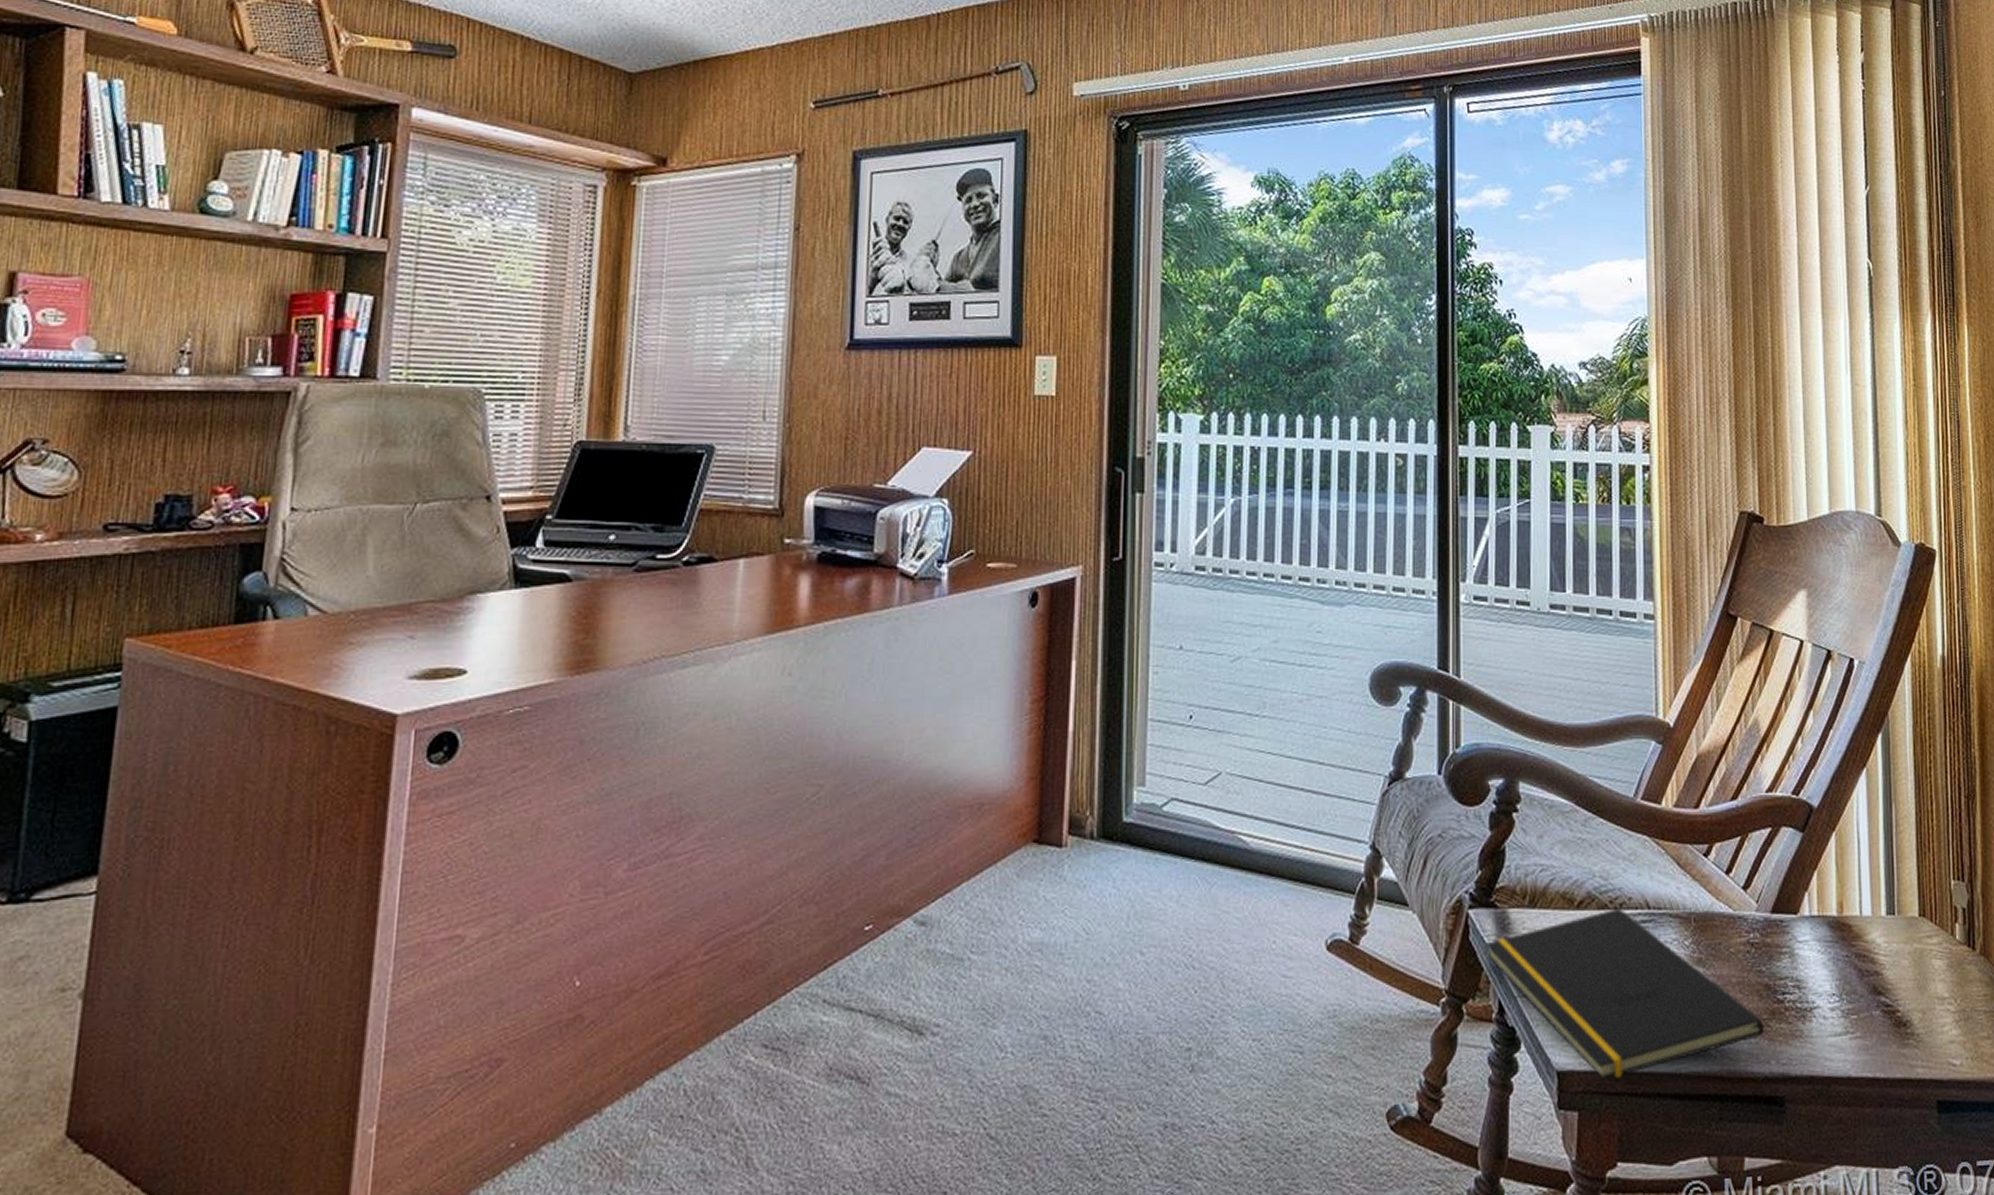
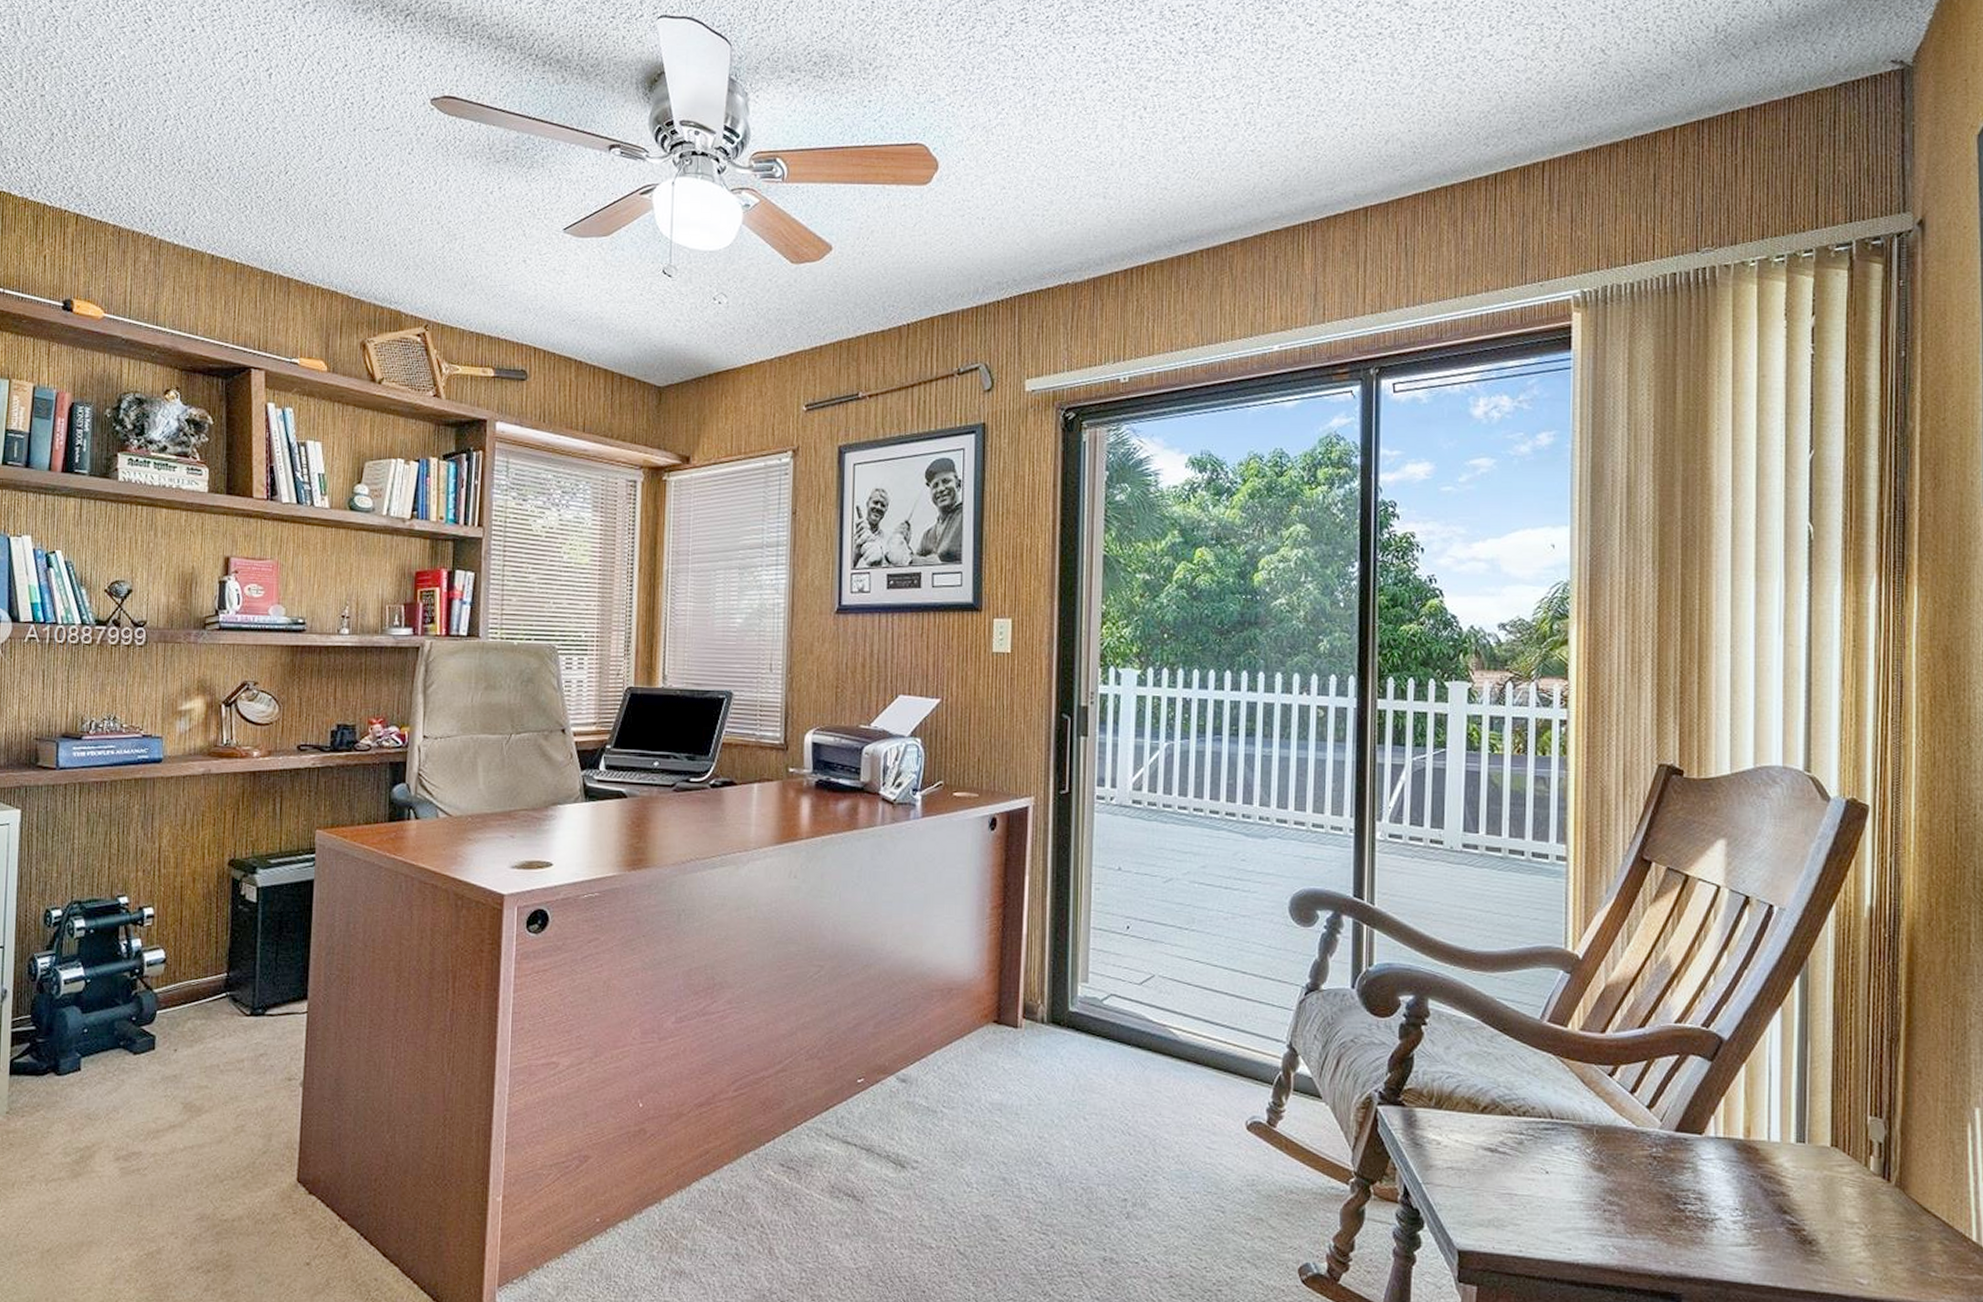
notepad: present [1486,908,1765,1079] -> none [1393,1115,1664,1262]

